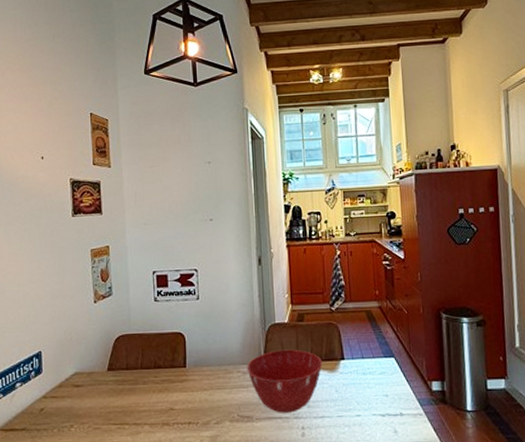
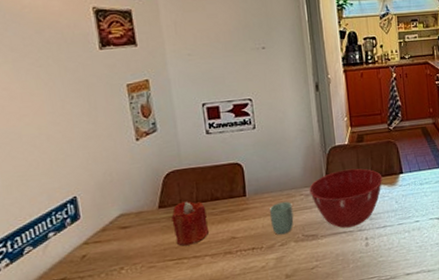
candle: none [118,366,150,411] -> present [171,201,210,246]
cup: none [208,377,230,412] -> present [270,201,294,235]

